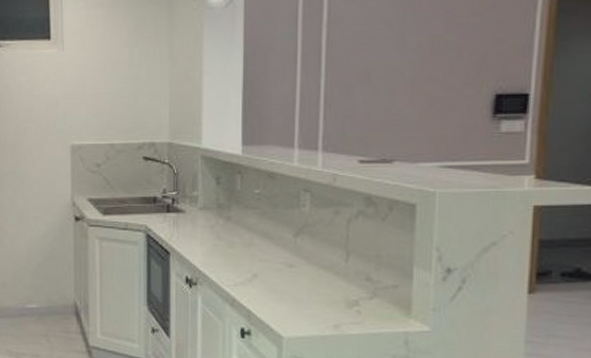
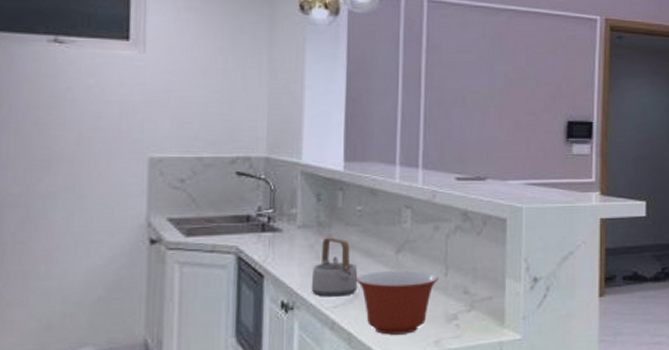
teapot: none [212,219,257,276] -> present [311,237,358,297]
mixing bowl: none [255,253,339,316] -> present [356,269,439,335]

